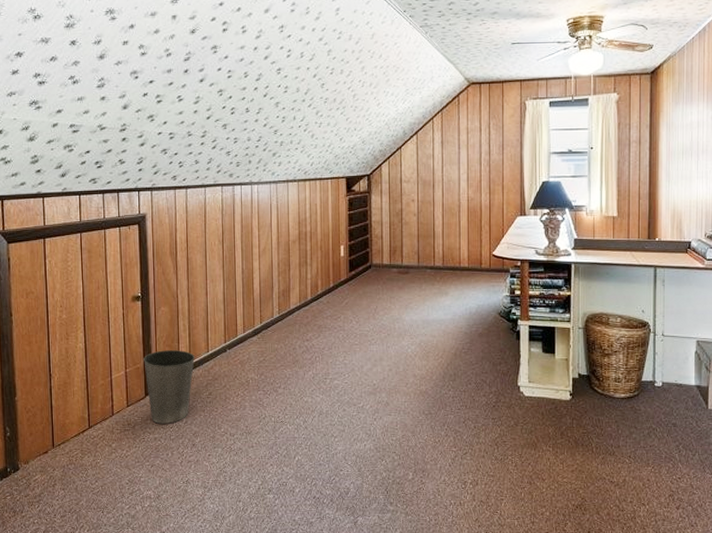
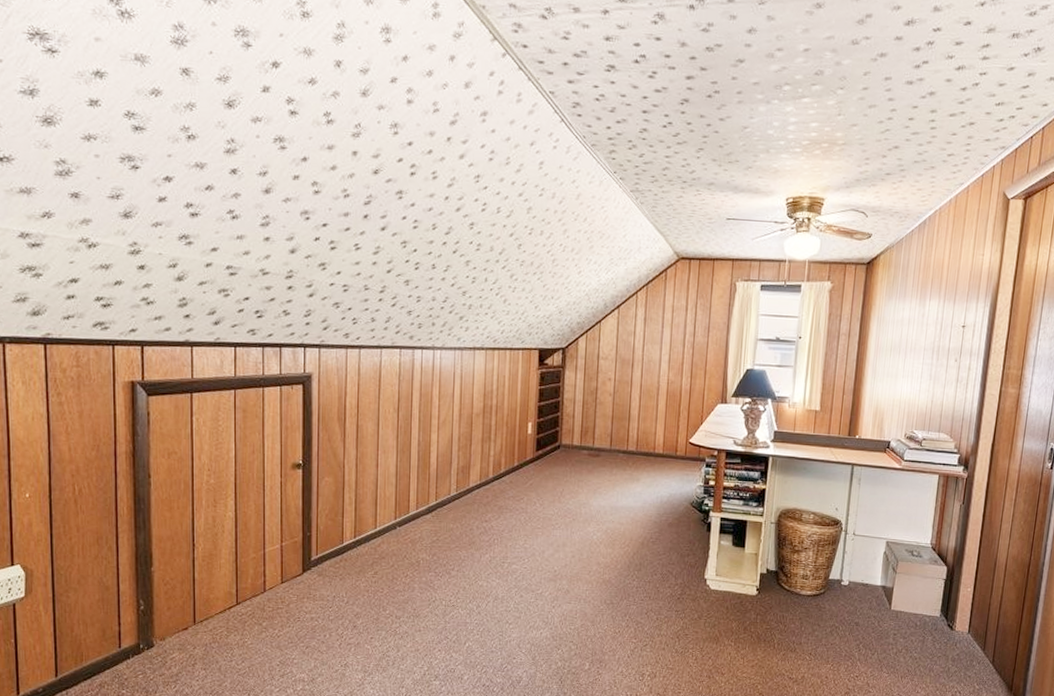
waste basket: present [144,350,195,424] -> none [302,524,360,603]

